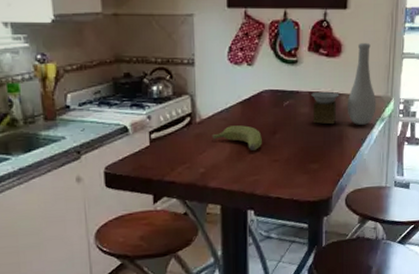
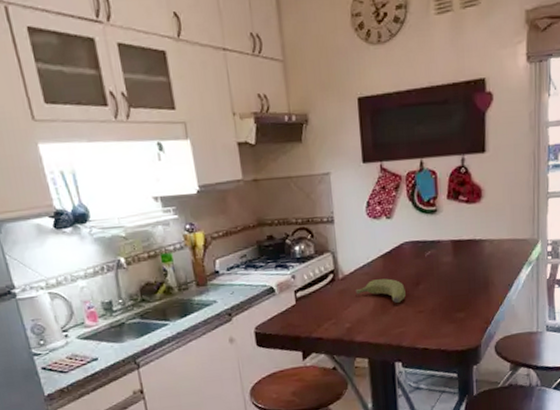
vase: present [311,43,376,125] -> none [453,185,522,272]

